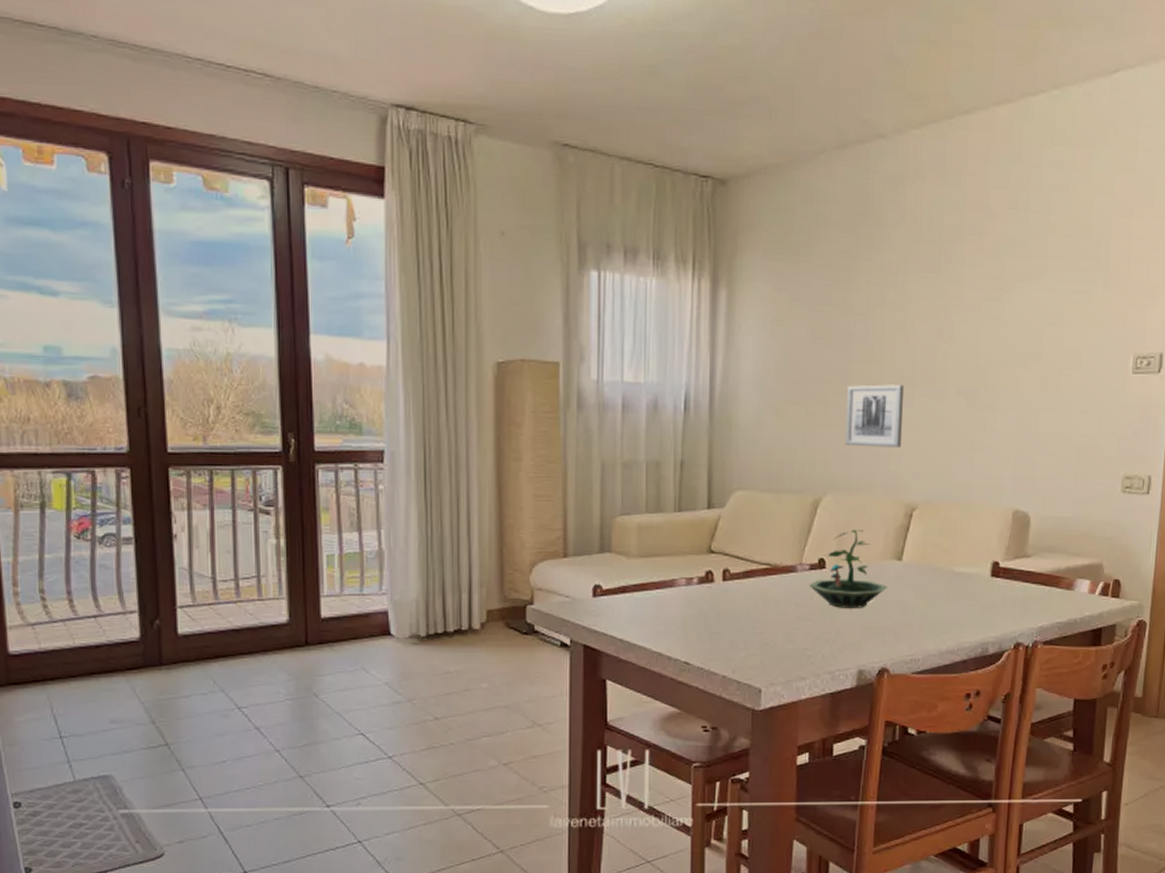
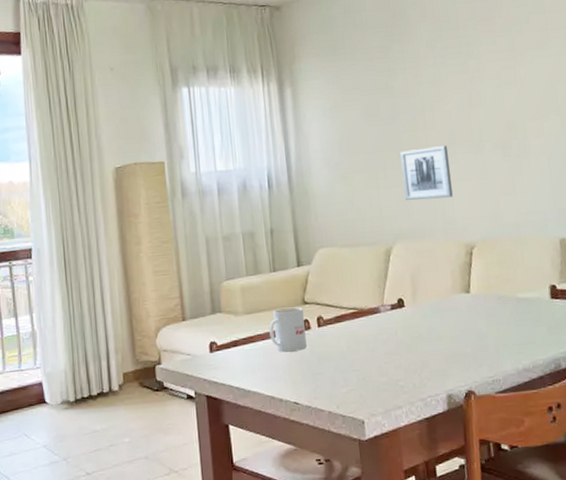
mug: none [665,554,708,606] -> present [269,307,307,352]
terrarium: present [808,530,888,609] -> none [392,270,462,341]

